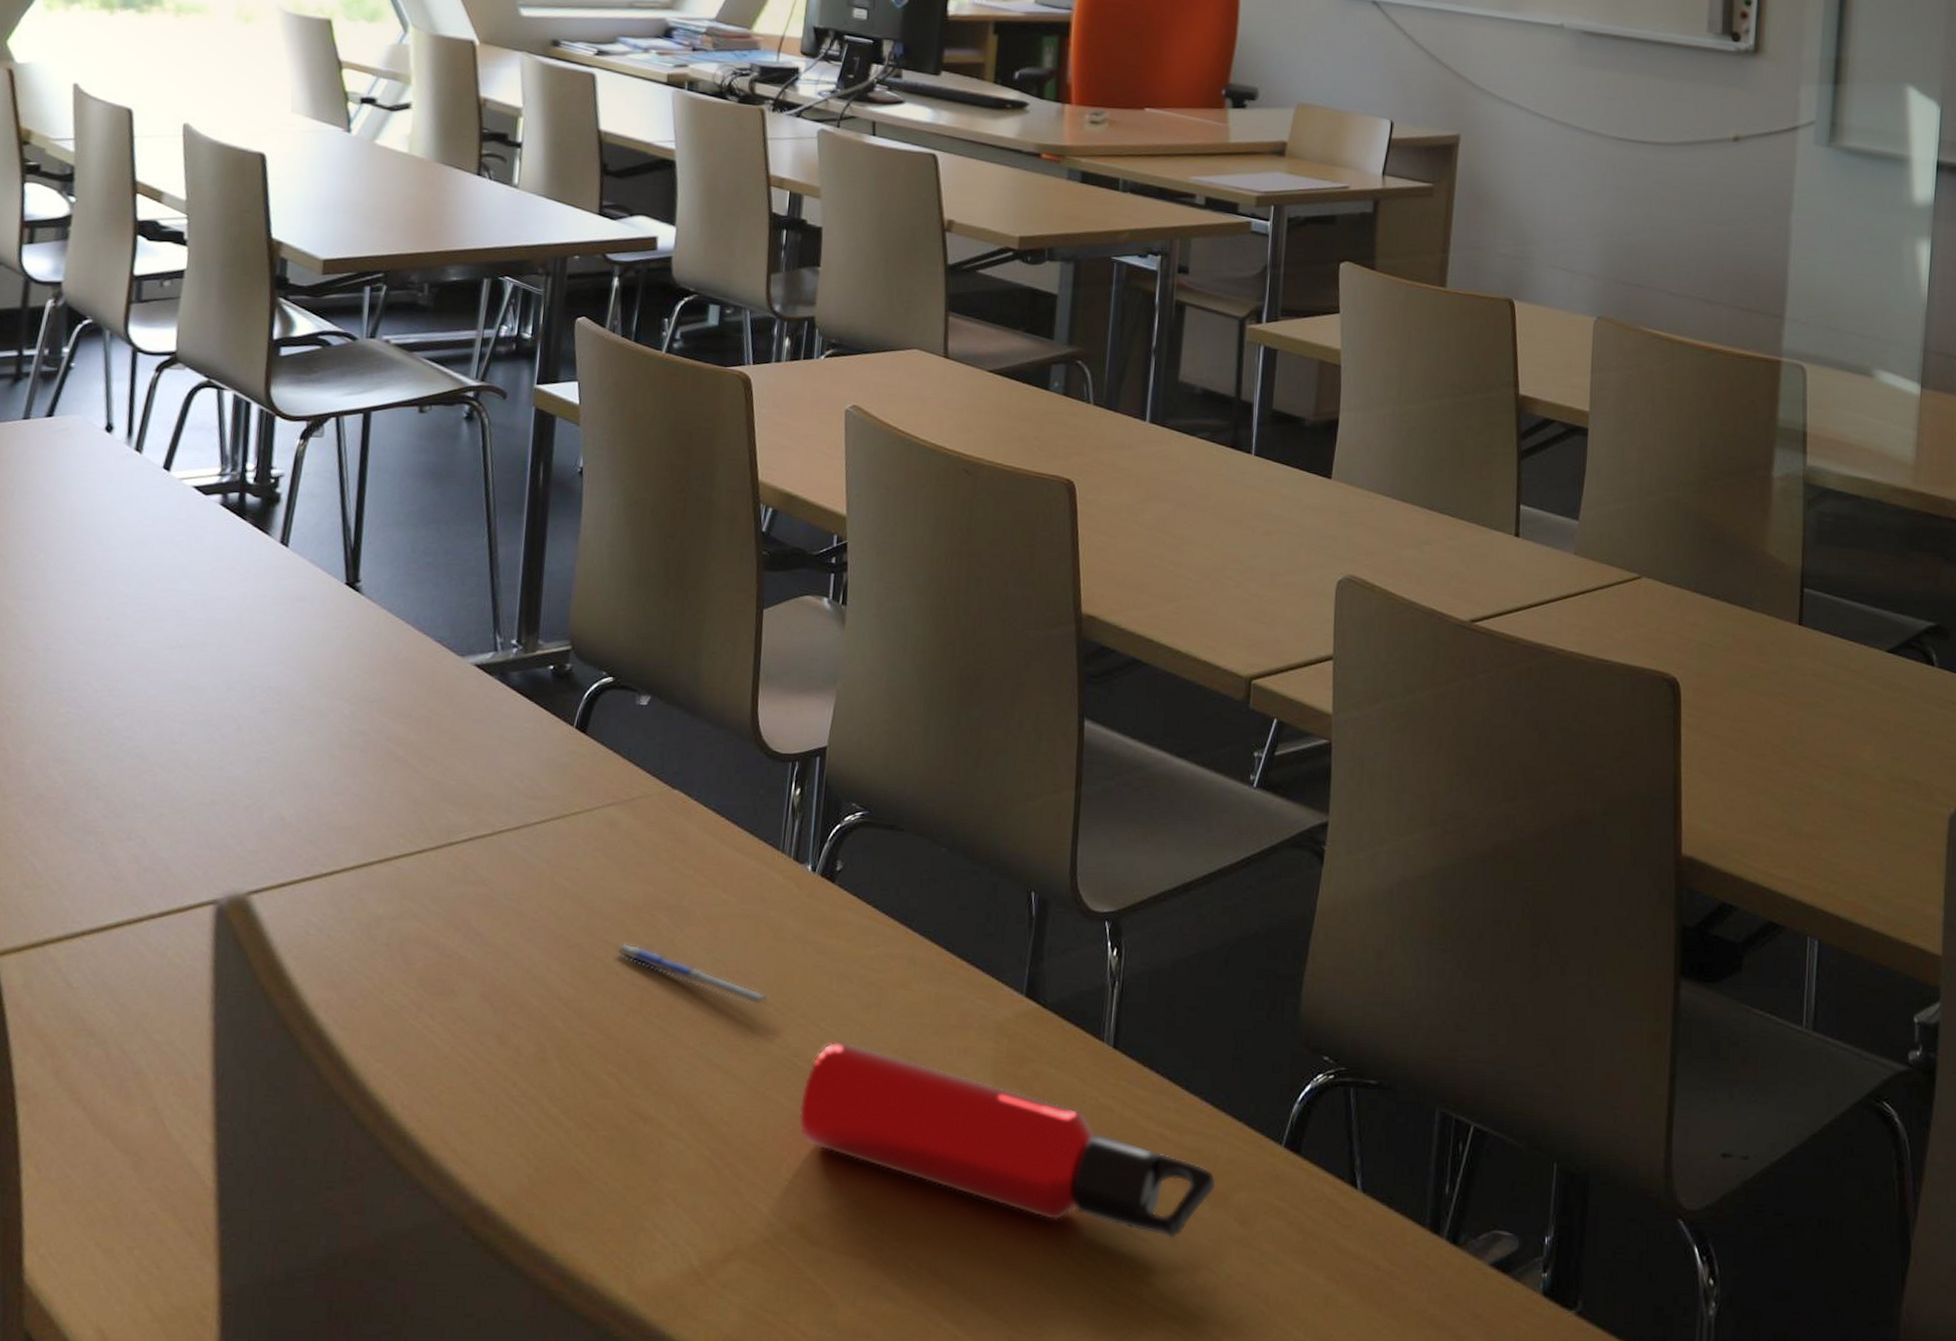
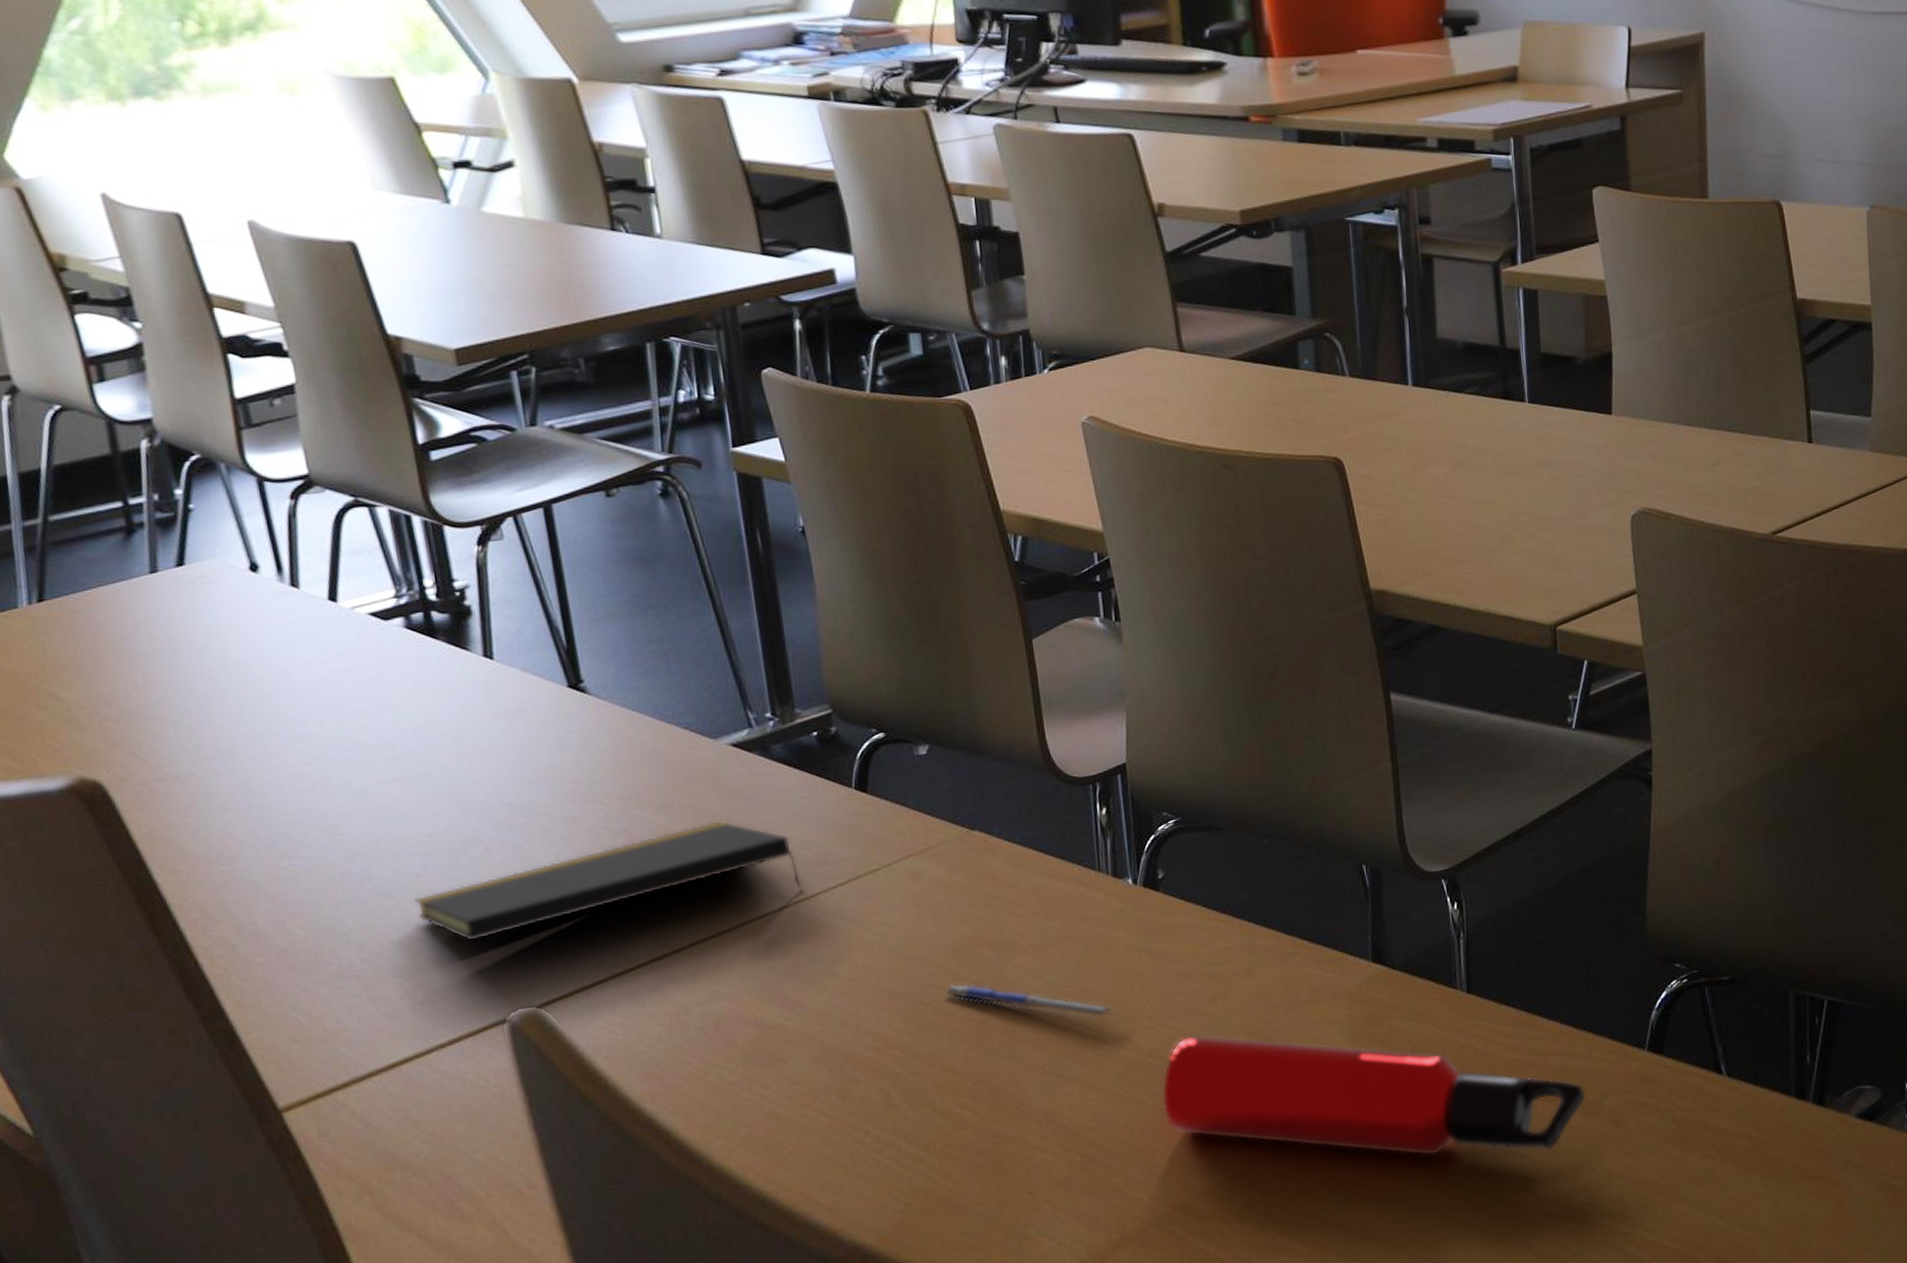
notepad: none [163,736,509,822] -> present [415,820,803,942]

